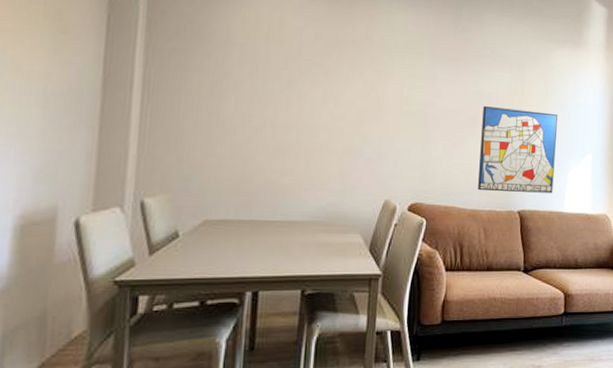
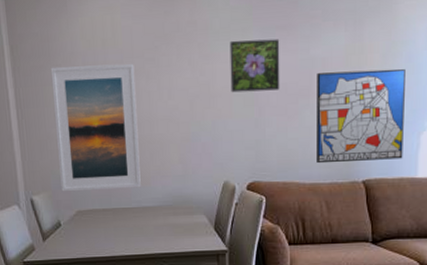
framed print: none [187,52,300,199] -> present [50,63,141,192]
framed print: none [401,62,452,116] -> present [229,38,280,93]

